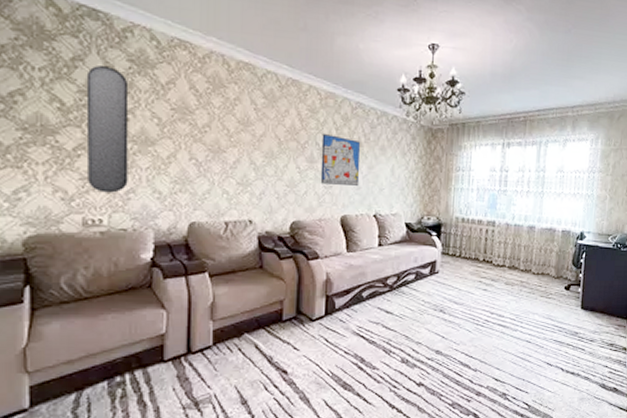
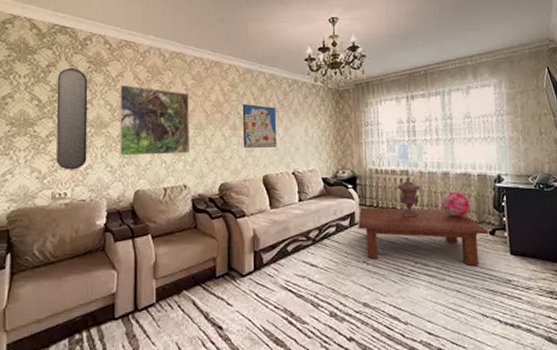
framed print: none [170,94,258,185] -> present [119,84,189,156]
coffee table: none [438,256,565,318] -> present [358,207,489,266]
decorative urn: none [482,227,507,269] -> present [397,176,422,217]
decorative globe: none [523,246,551,272] -> present [441,191,470,218]

